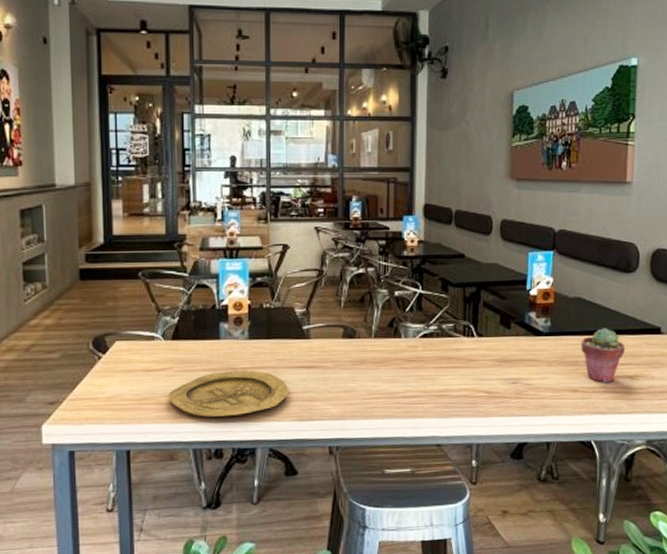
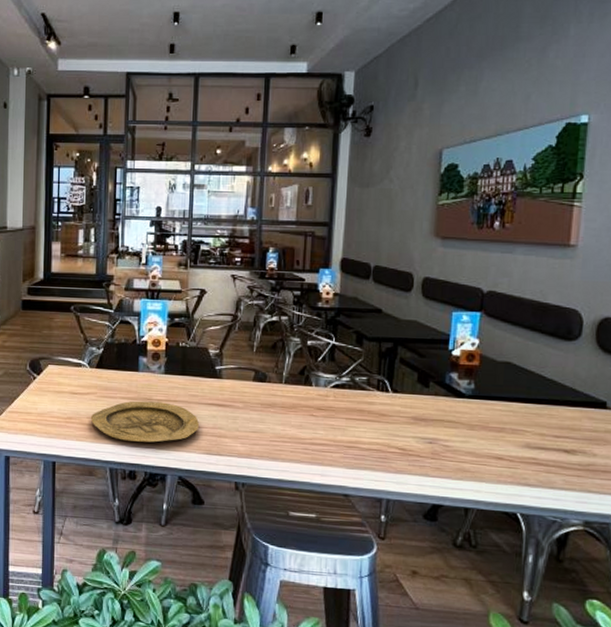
potted succulent: present [581,328,625,383] -> none [508,396,562,455]

